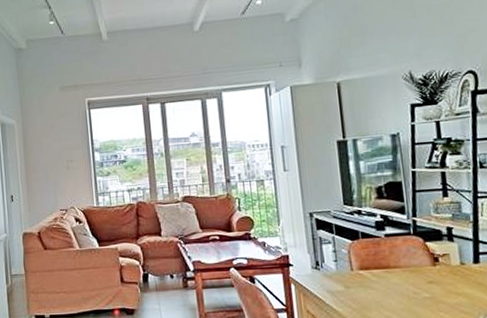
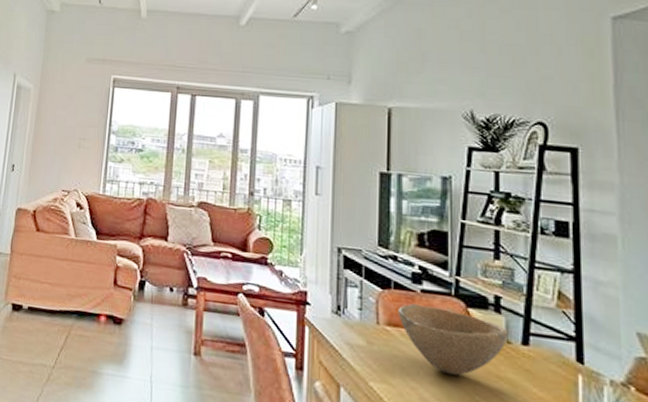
bowl: none [367,246,462,300] -> present [398,303,509,376]

